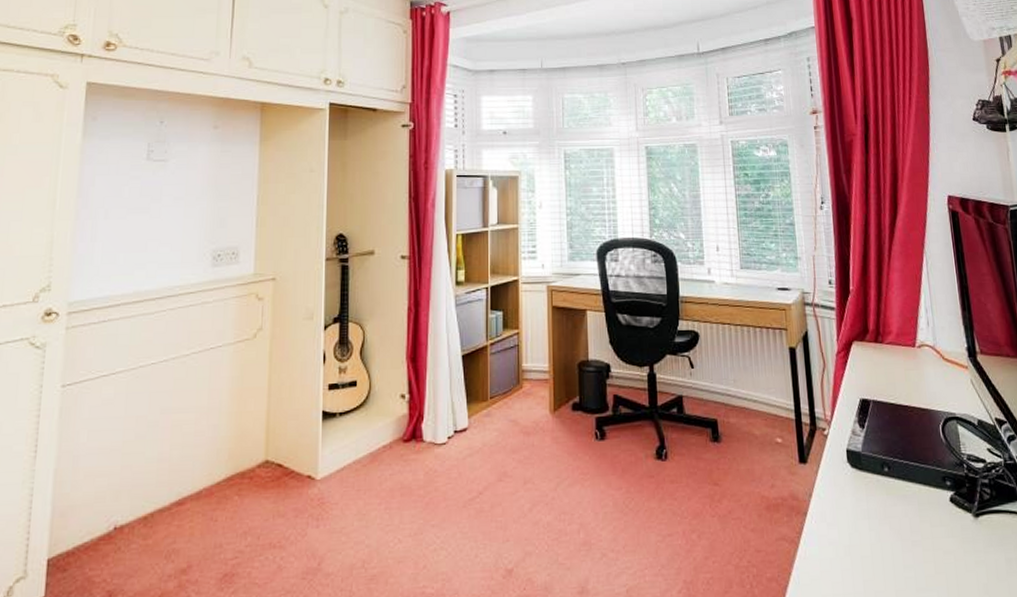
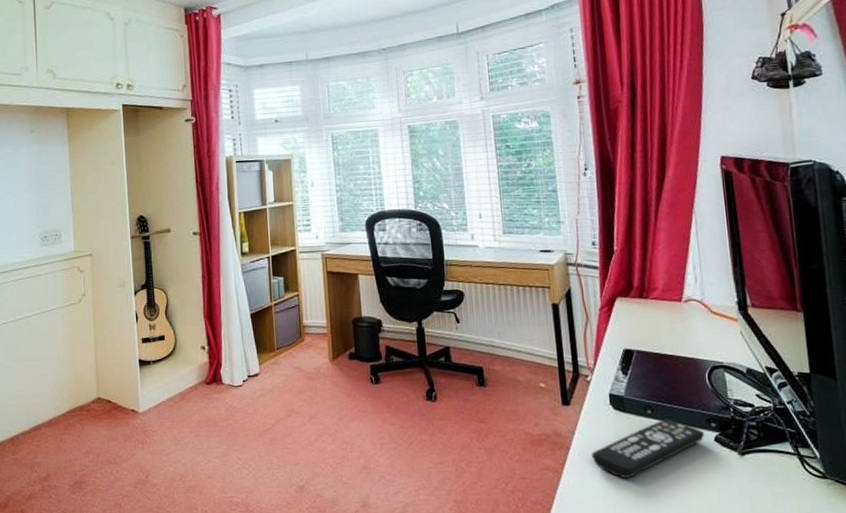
remote control: none [829,477,941,547] -> present [591,419,705,478]

